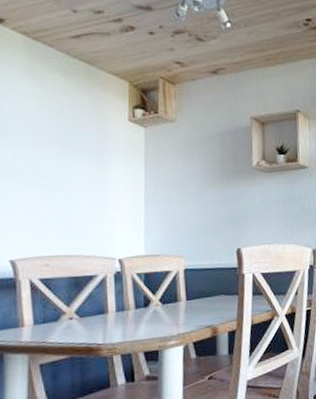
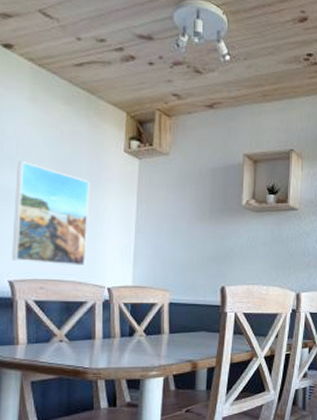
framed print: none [12,136,94,240] -> present [12,161,90,267]

